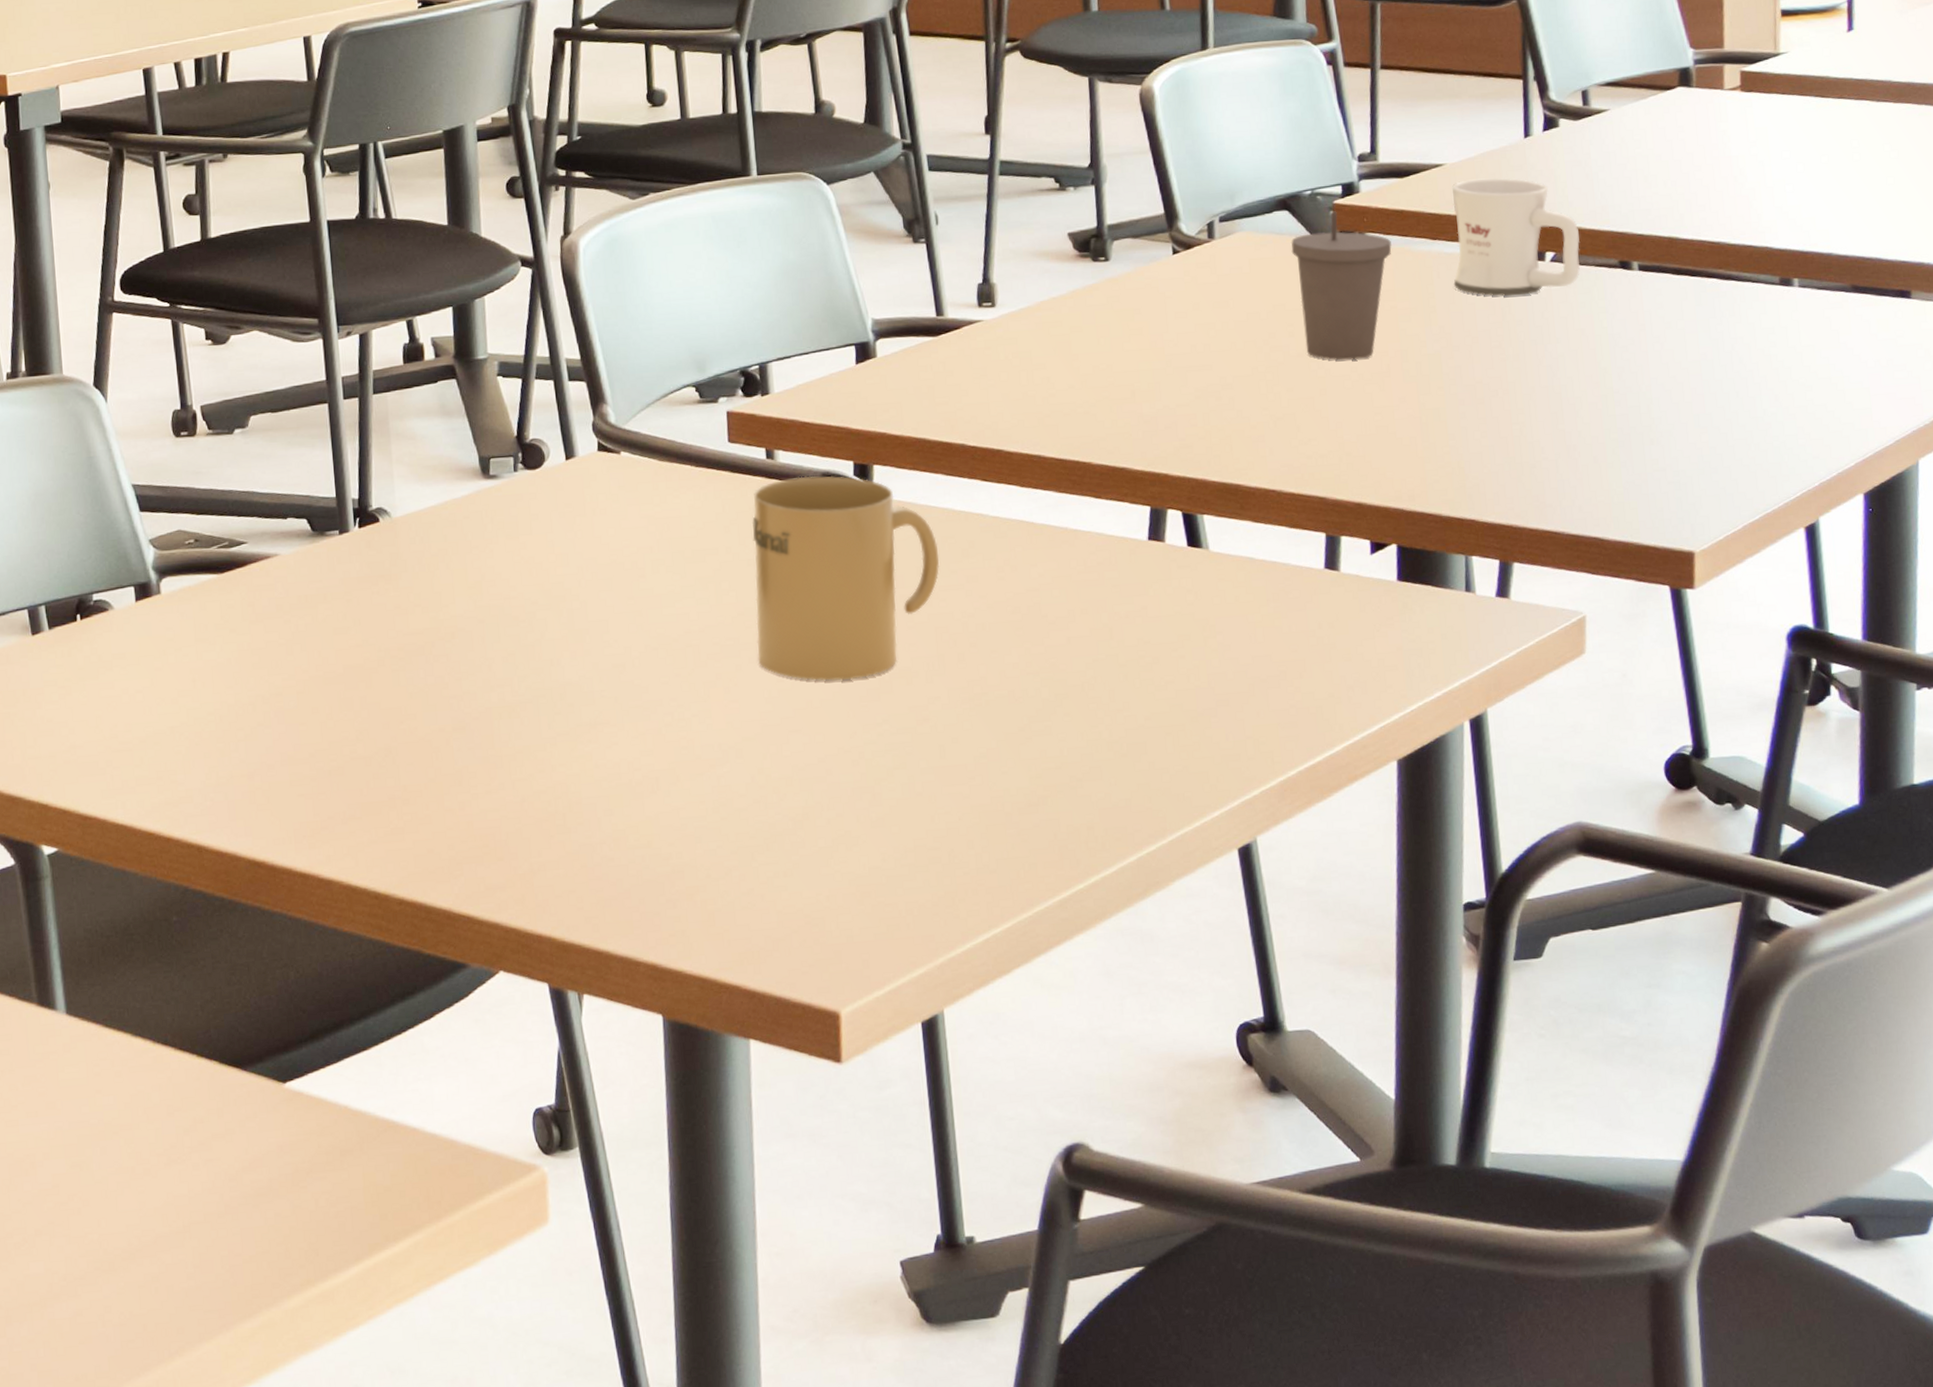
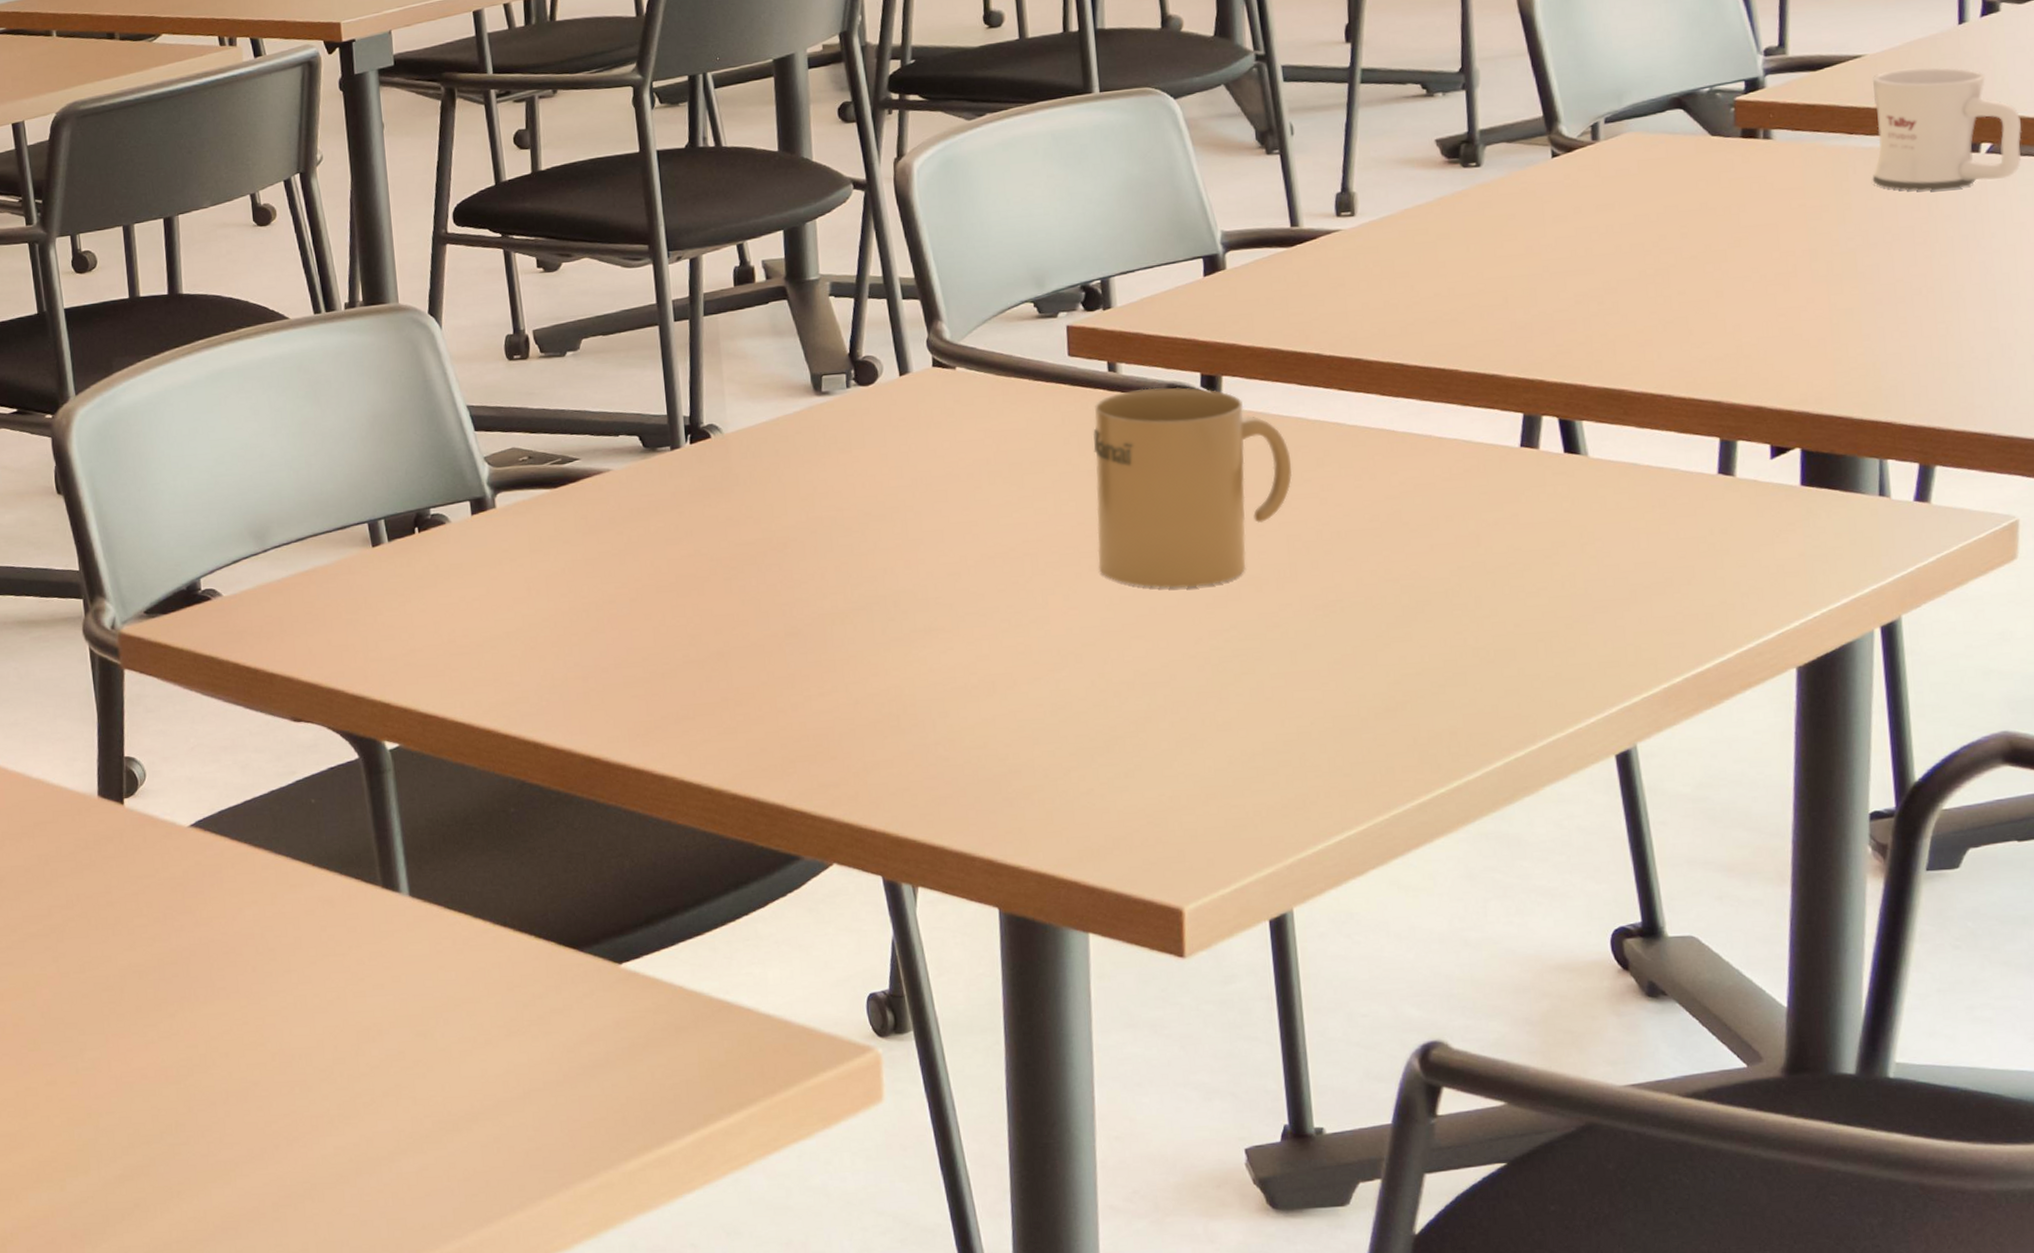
cup: present [1290,211,1392,361] -> none [1685,108,1801,262]

